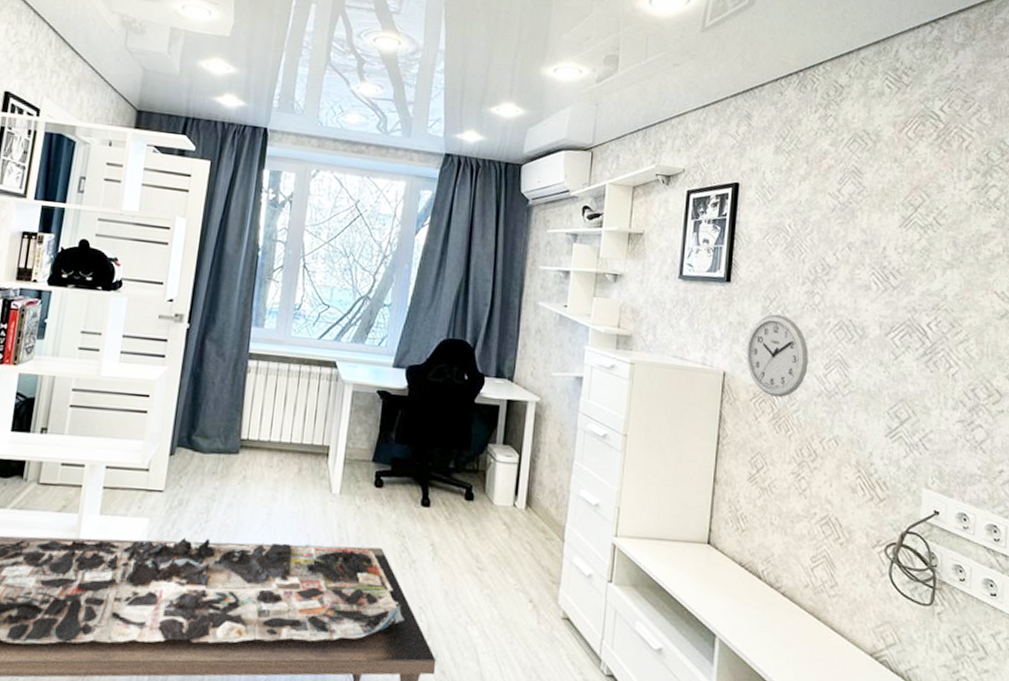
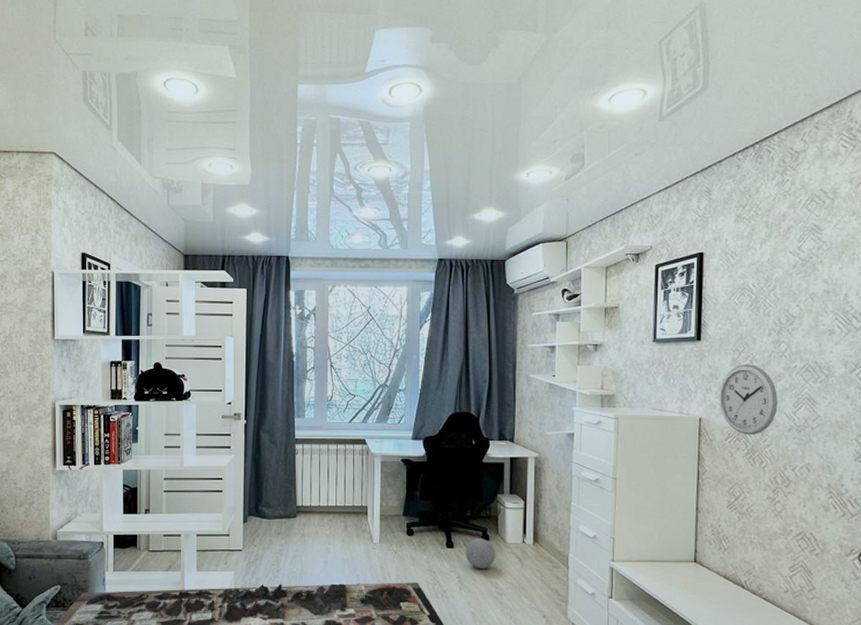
ball: none [443,496,480,537] -> present [465,538,495,570]

